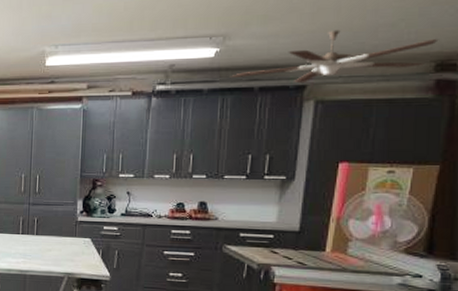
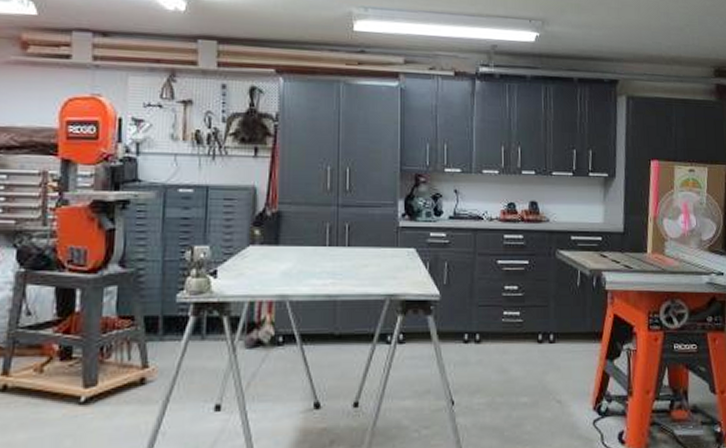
ceiling fan: present [231,29,437,84] -> none [552,27,714,78]

